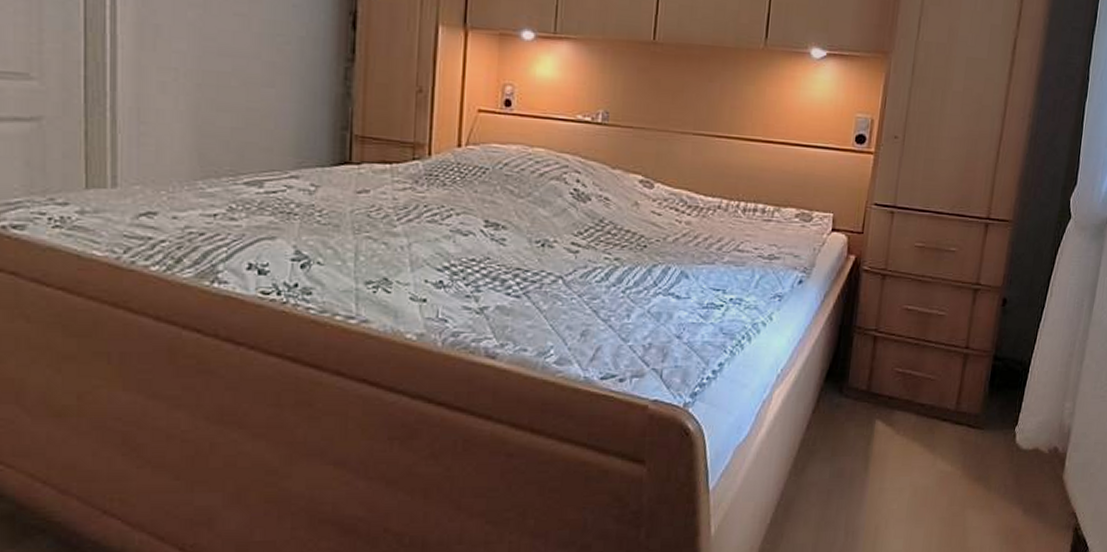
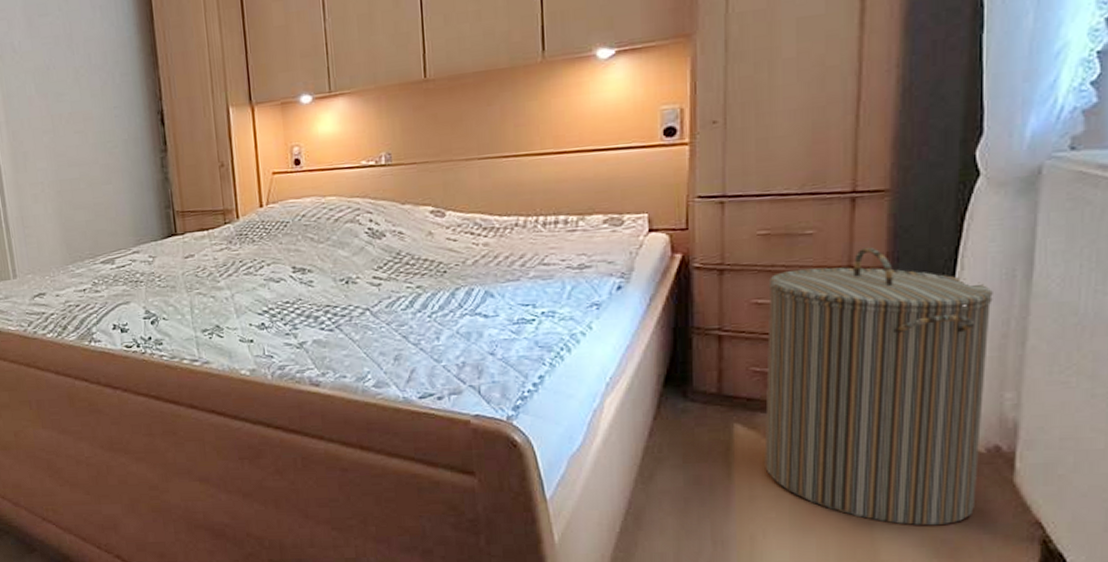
laundry hamper: none [894,268,1068,516] -> present [764,247,993,526]

